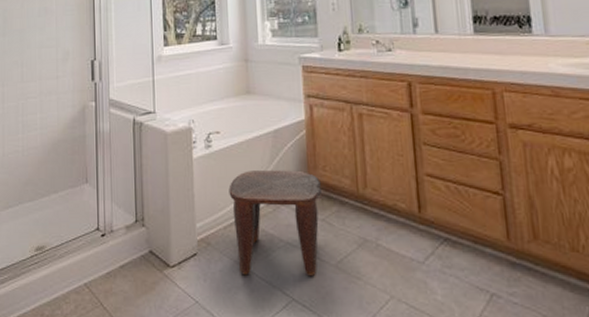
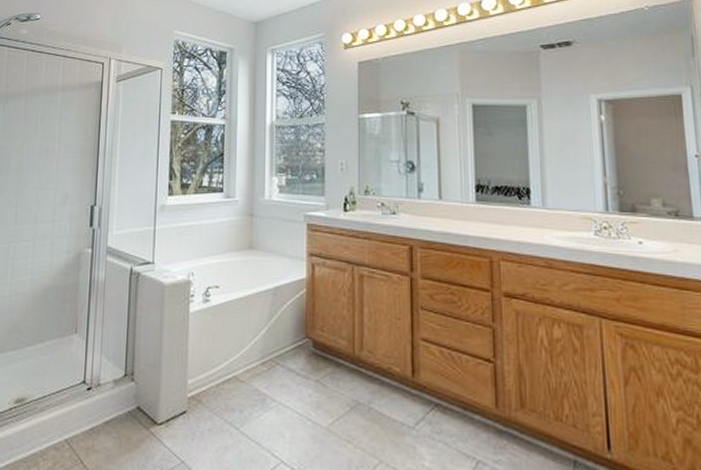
stool: present [228,170,322,275] -> none [224,327,319,437]

